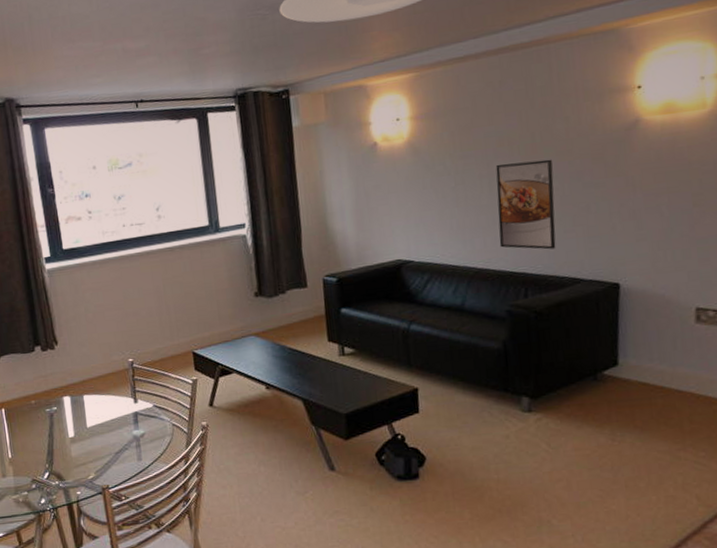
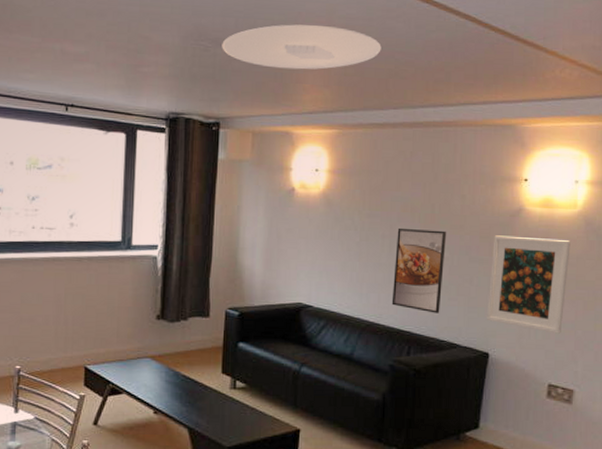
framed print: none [609,145,705,252] -> present [487,235,571,334]

